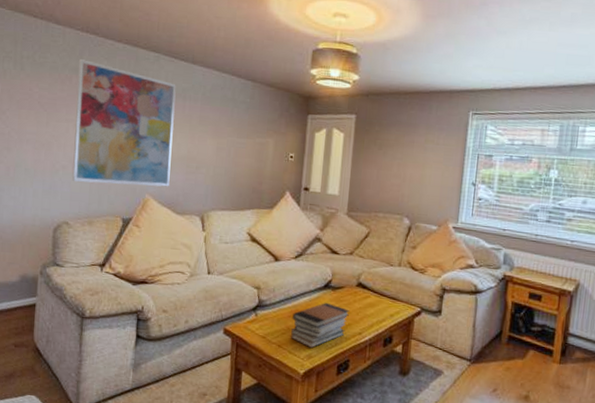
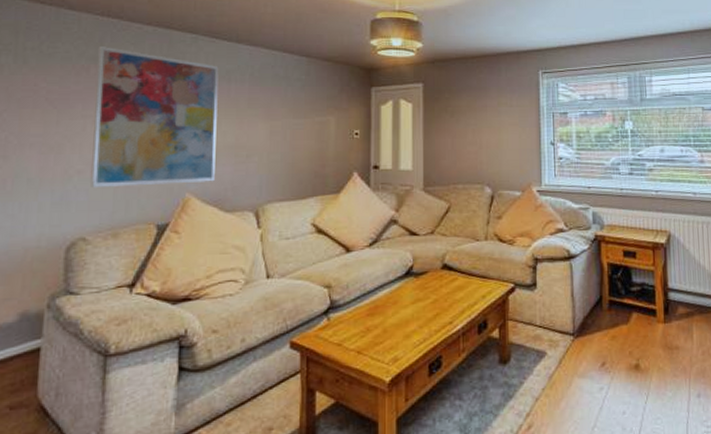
book stack: present [291,303,349,349] -> none [370,293,436,350]

